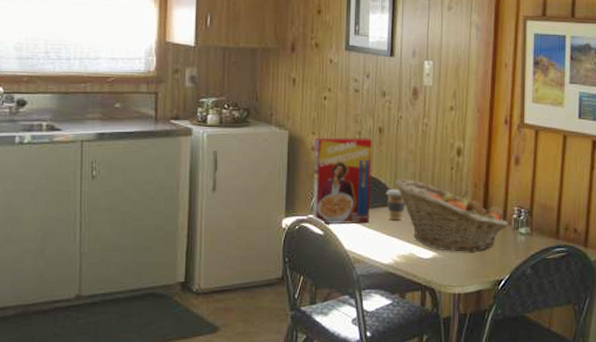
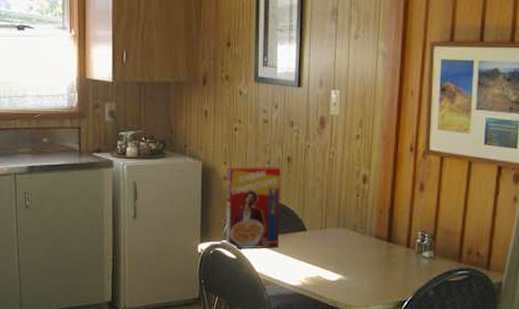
coffee cup: present [386,188,406,221] -> none [294,215,313,246]
fruit basket: present [394,179,509,252] -> none [302,206,413,275]

